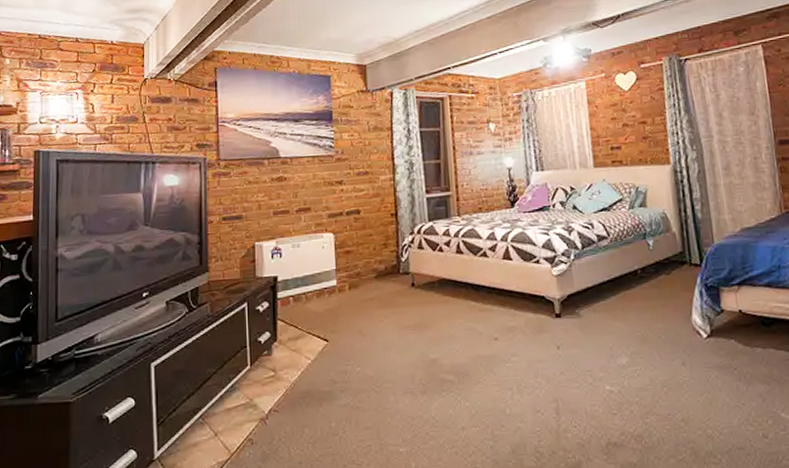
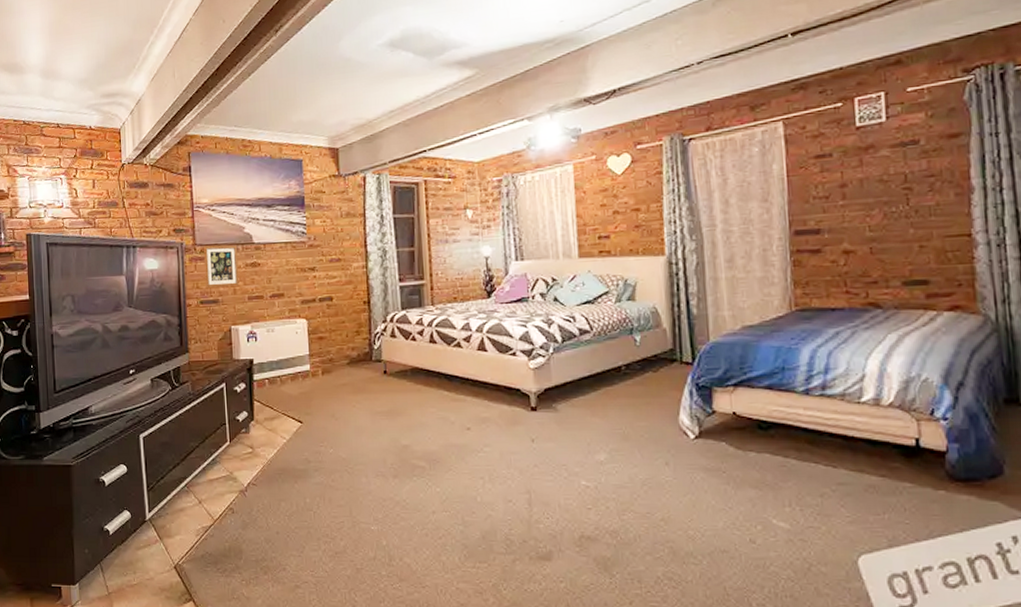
picture frame: none [228,159,265,203] -> present [204,245,240,288]

